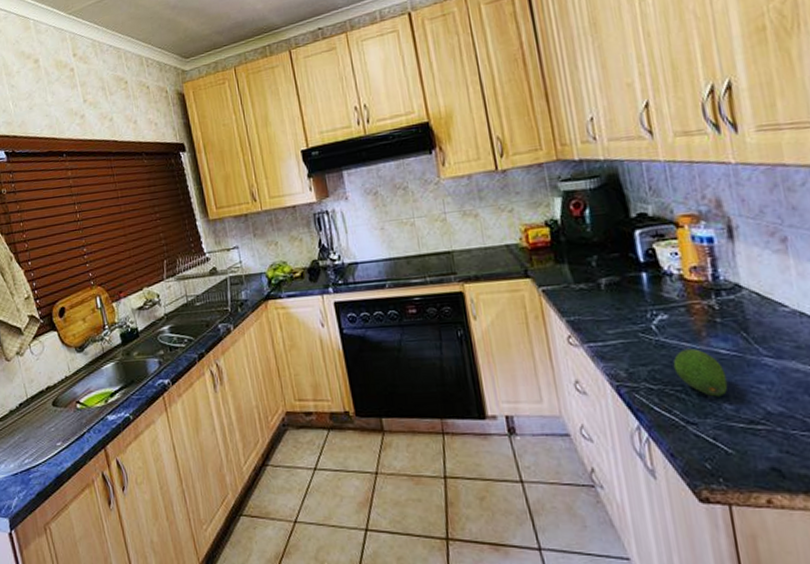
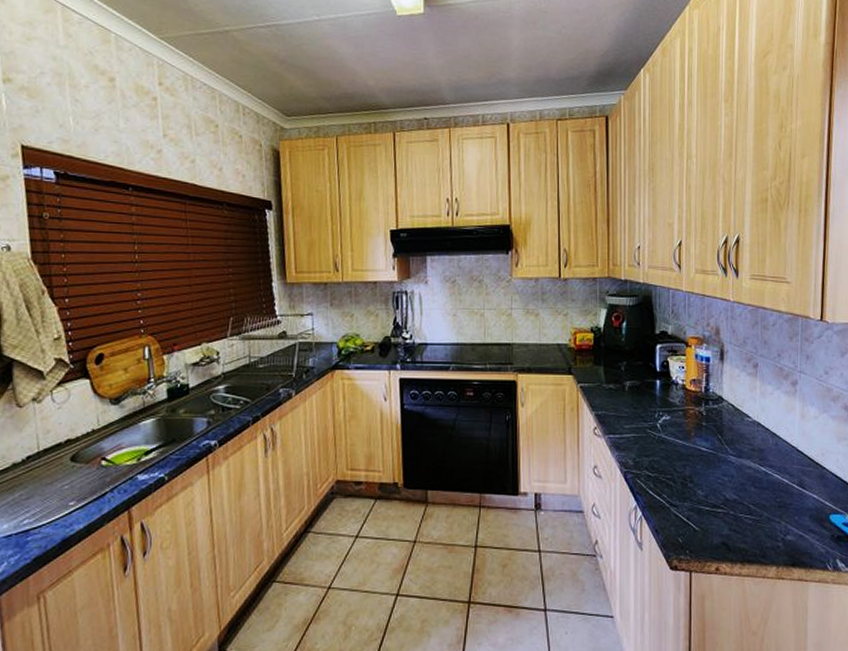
fruit: present [673,348,728,397] -> none [668,445,703,485]

